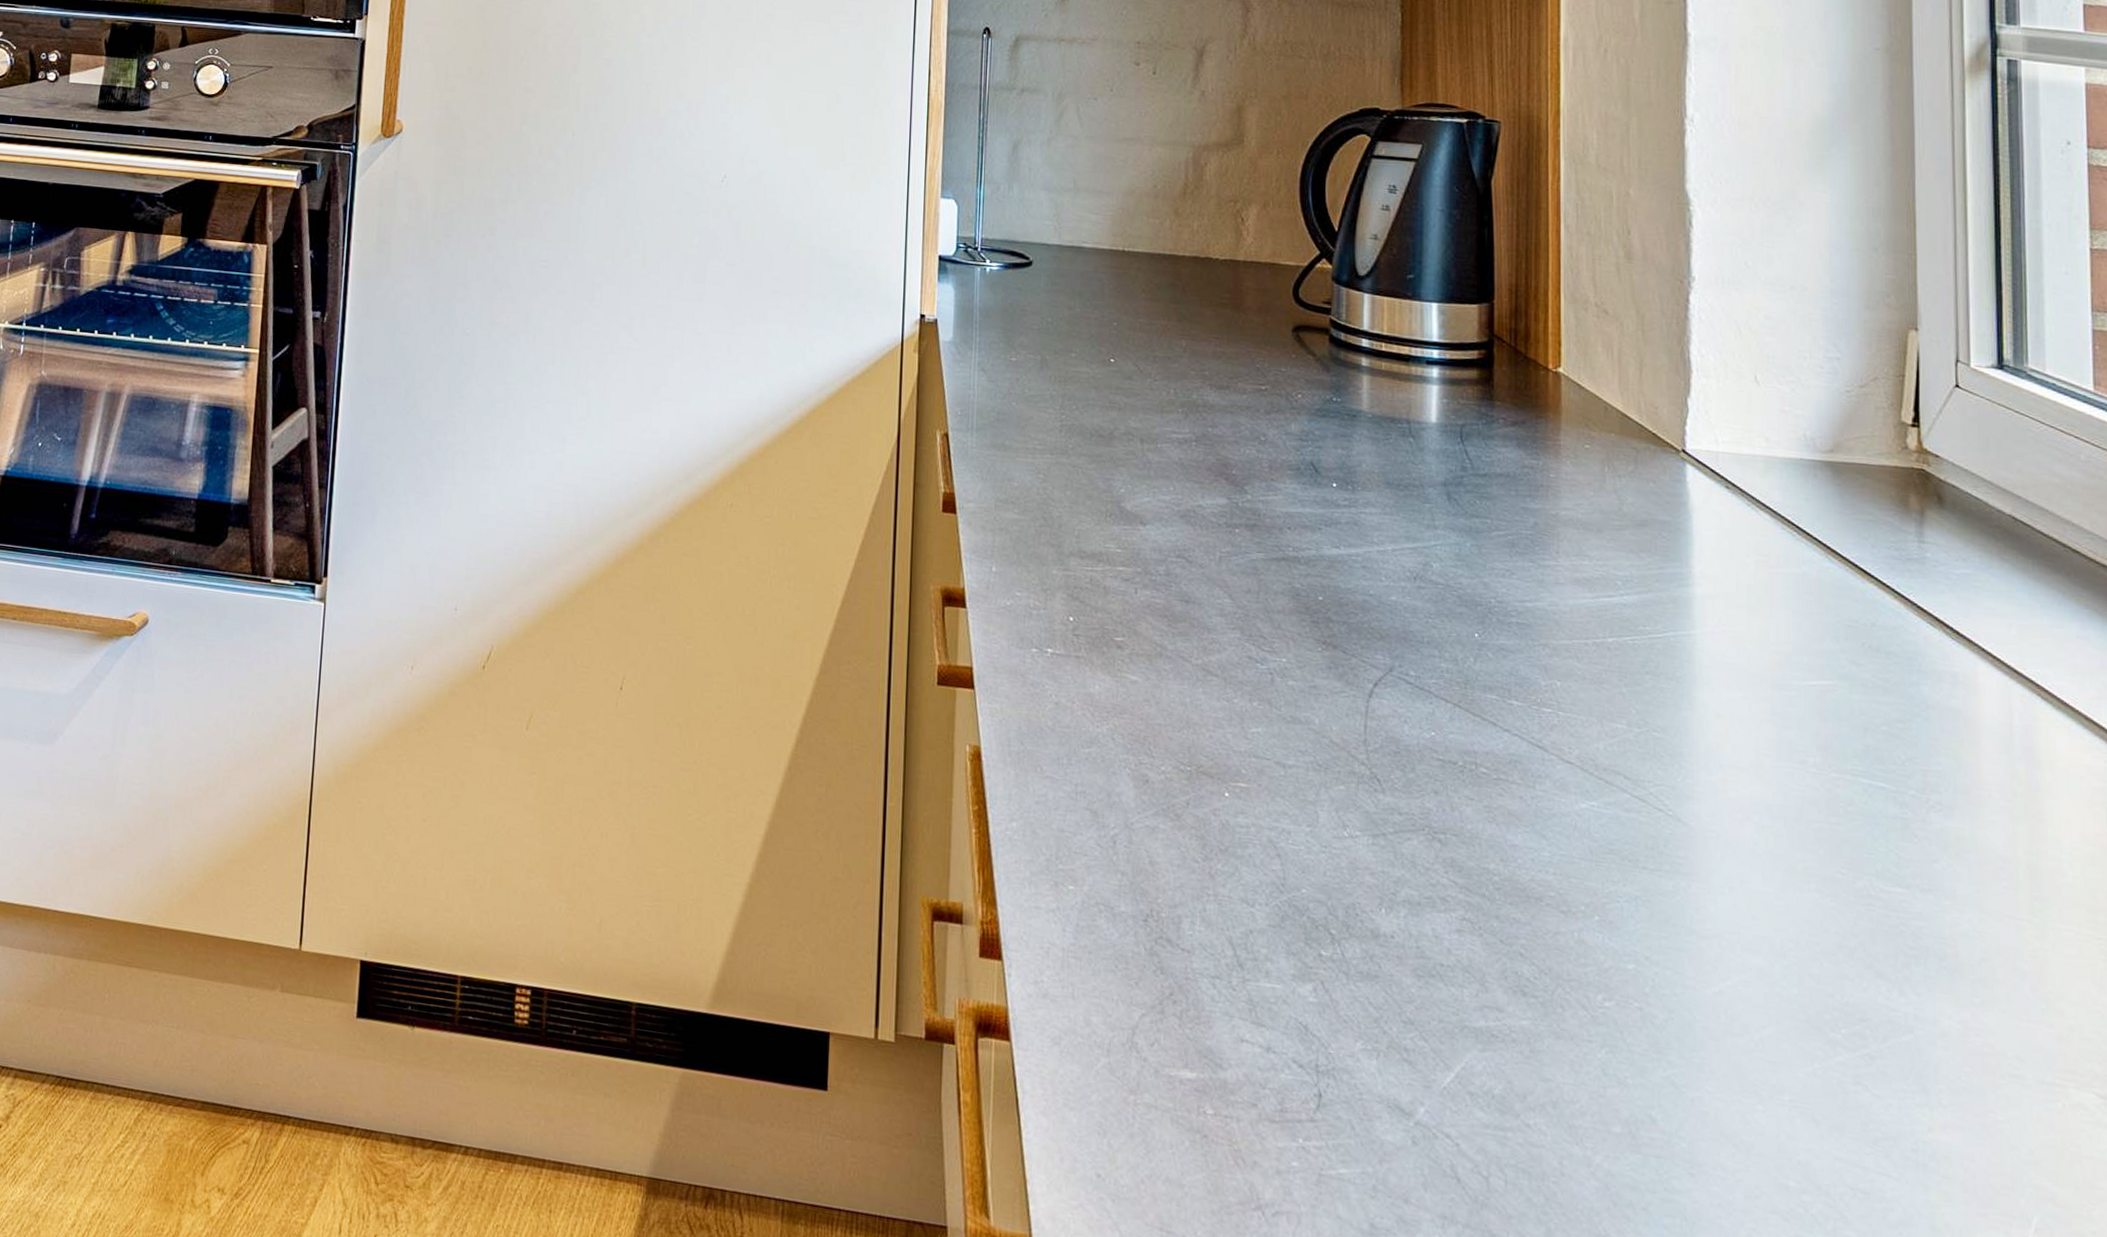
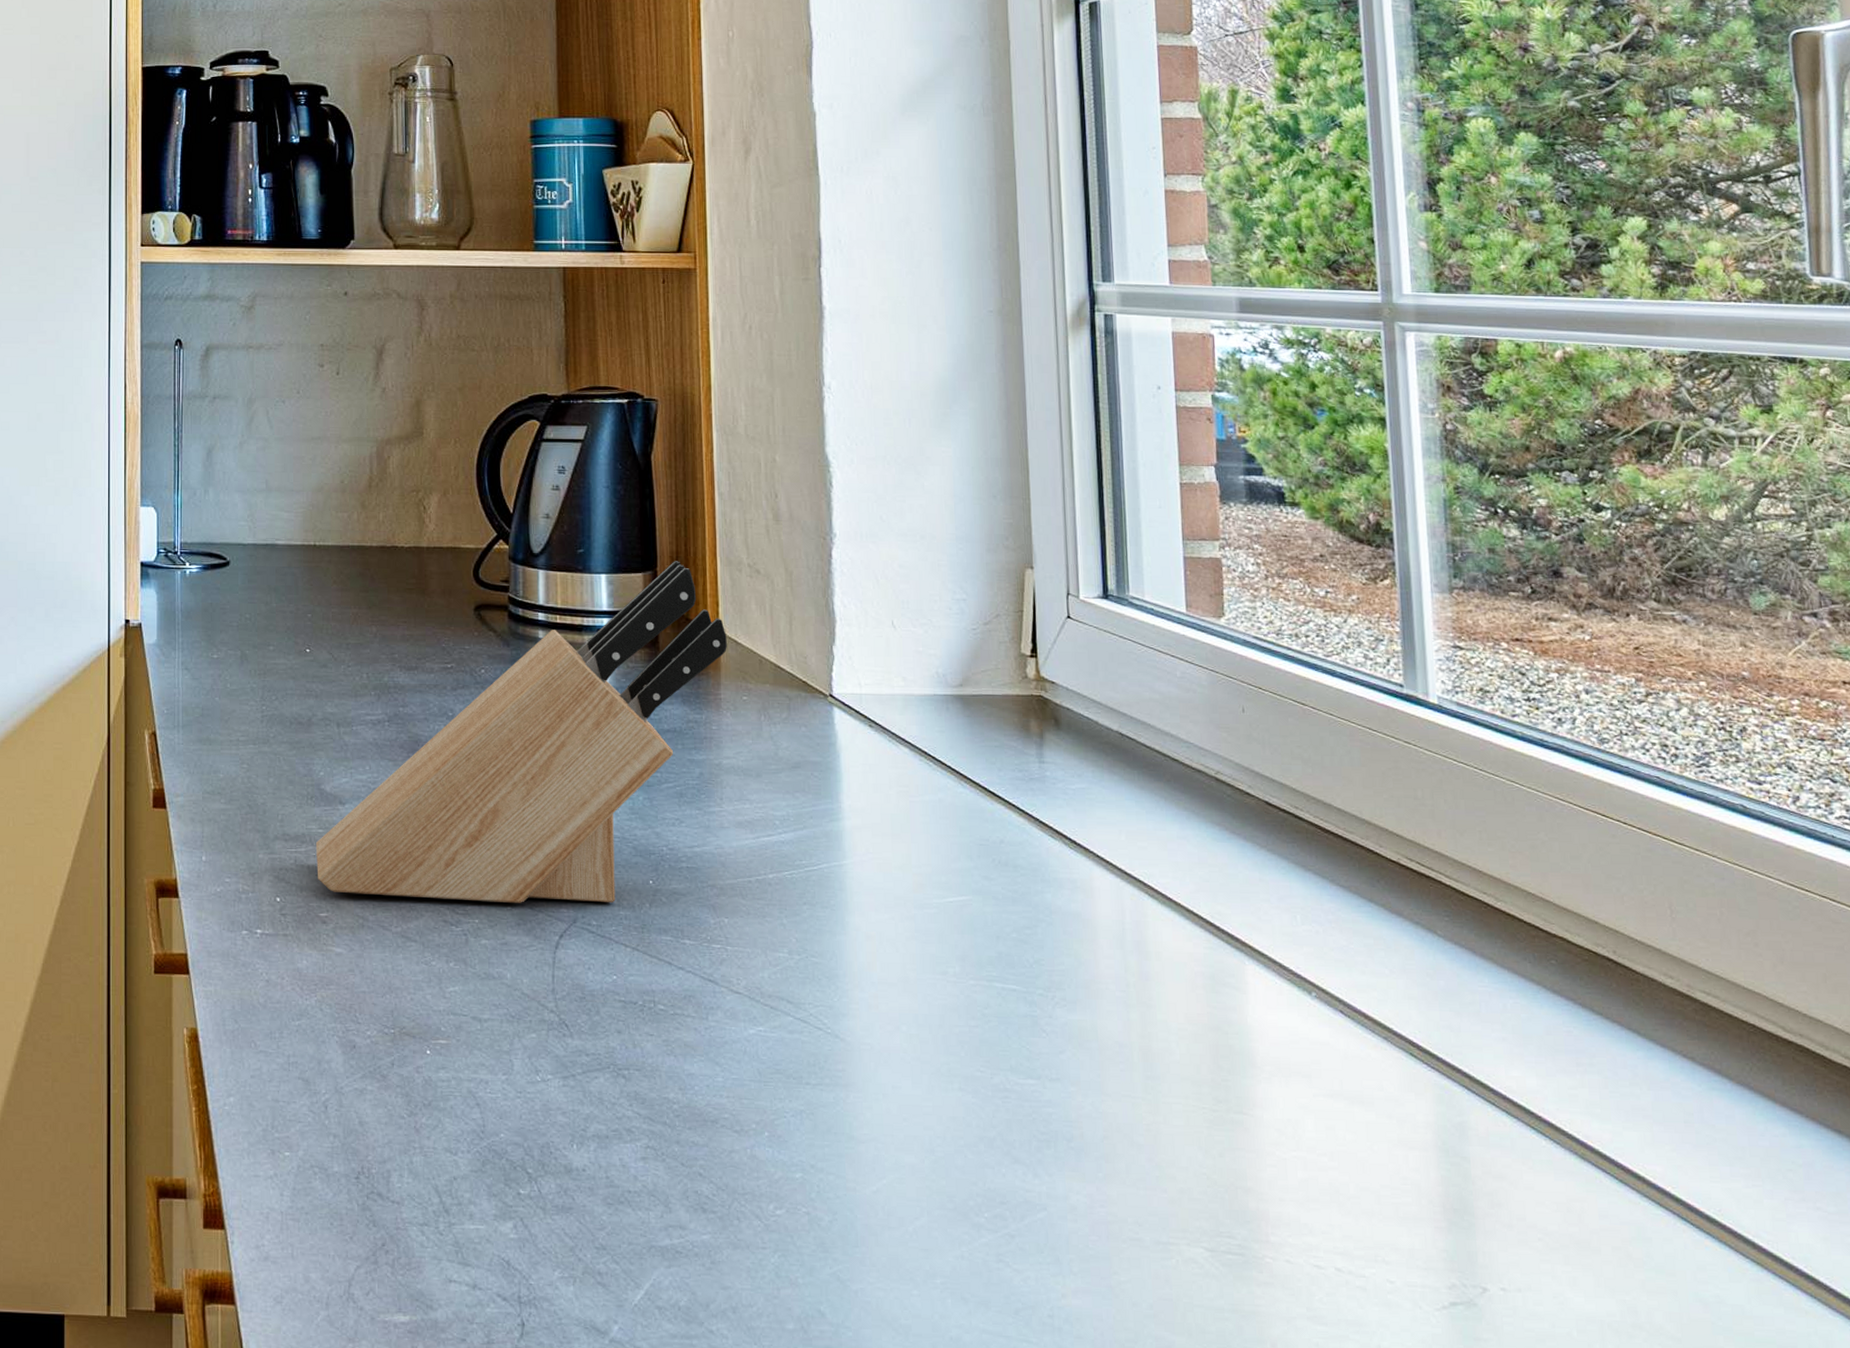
knife block: none [1113,294,1569,654] -> present [315,561,727,904]

